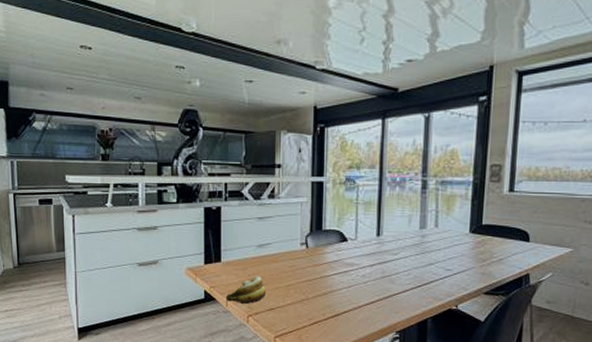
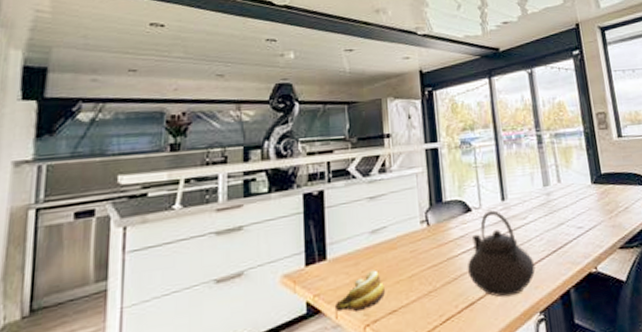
teapot: none [336,243,399,315] -> present [467,210,536,297]

